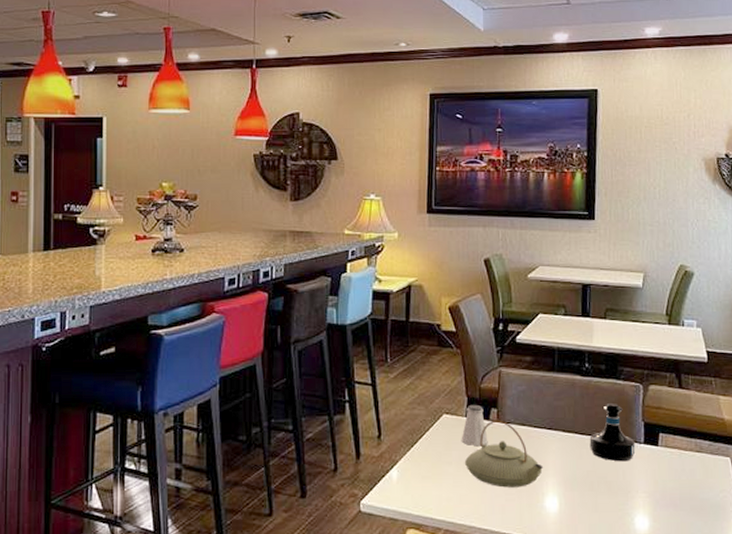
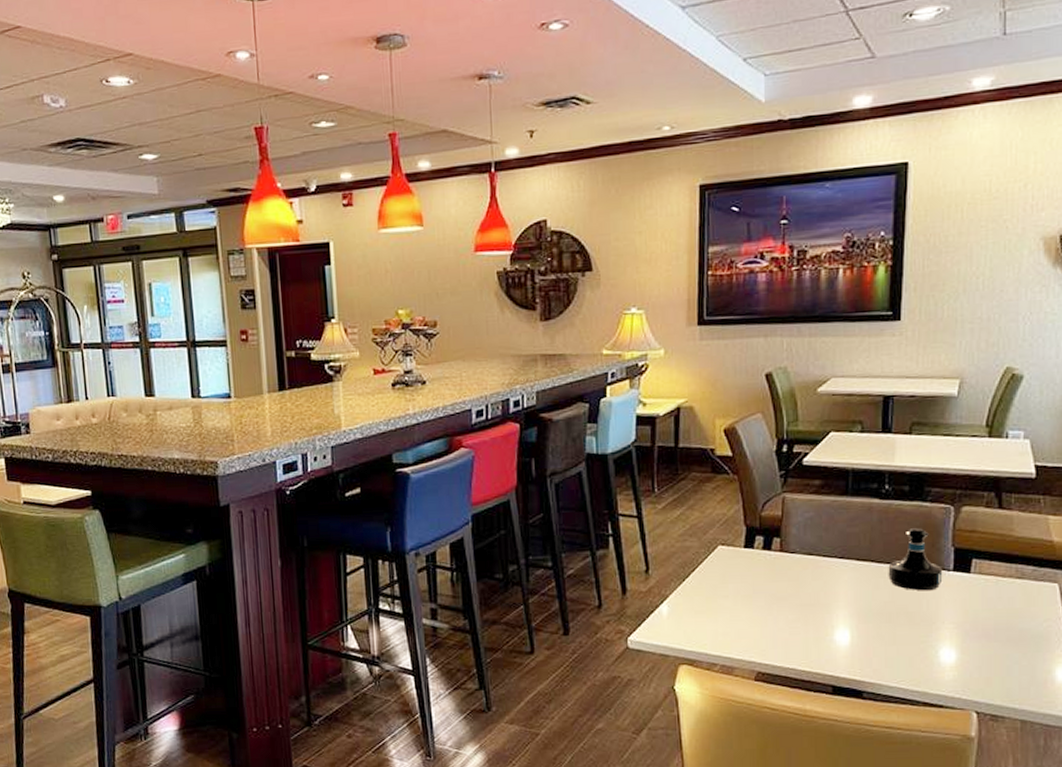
saltshaker: present [461,404,488,445] -> none [739,534,770,578]
teapot: present [464,420,543,488] -> none [742,550,833,621]

